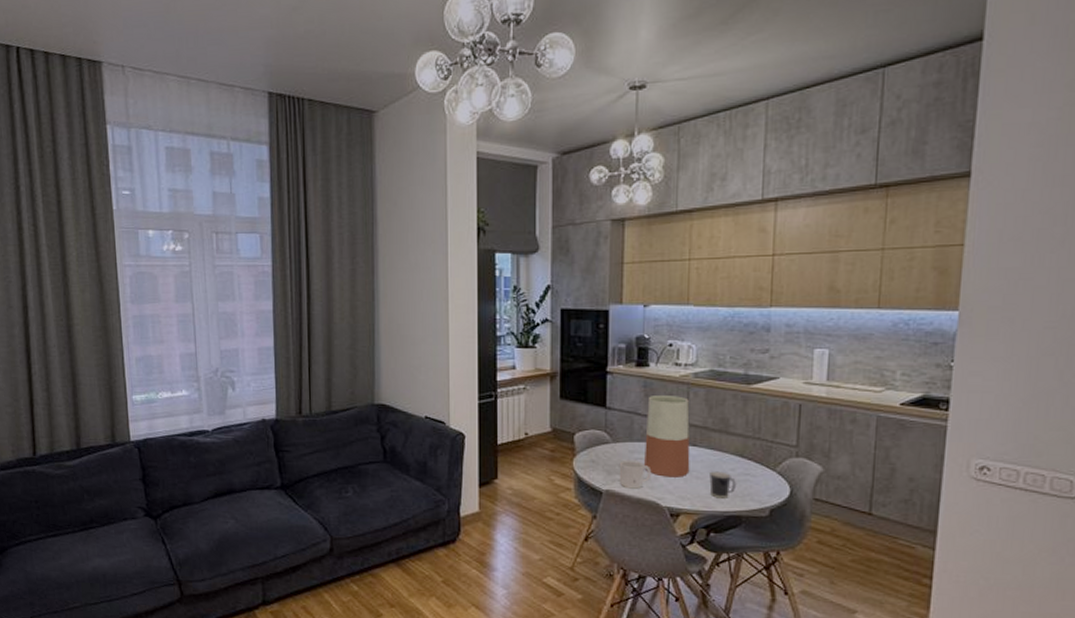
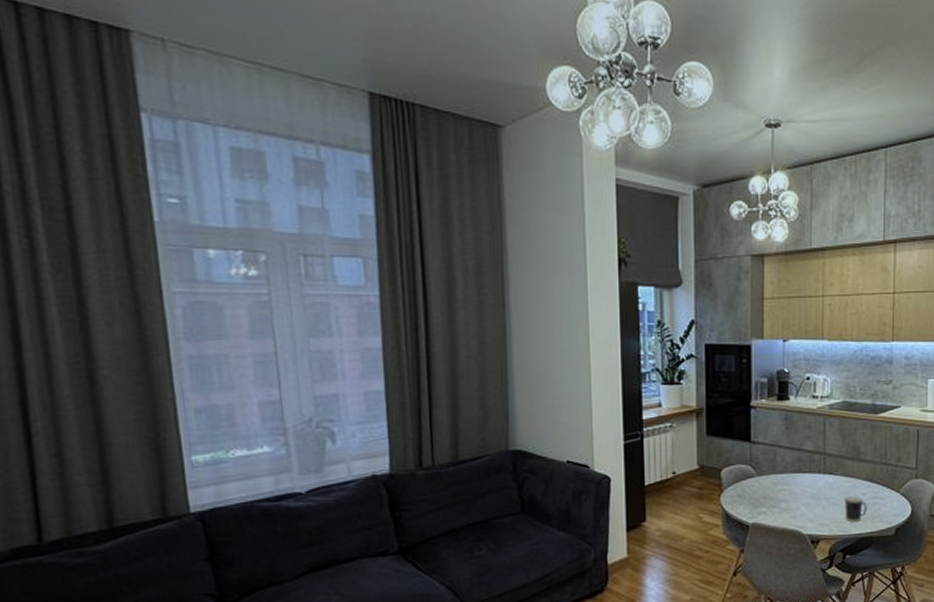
mug: present [619,461,652,489] -> none [764,492,794,520]
vase: present [644,394,690,477] -> none [787,426,828,506]

